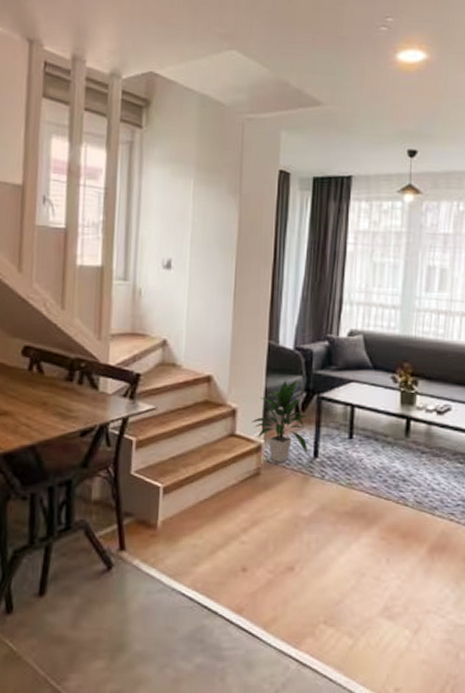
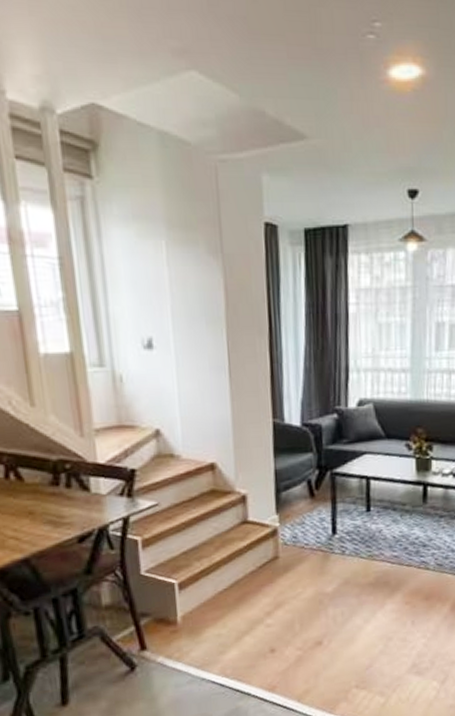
indoor plant: present [252,379,309,463] -> none [264,457,324,545]

